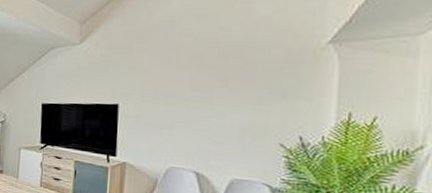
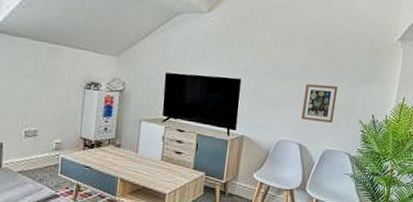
picture frame: none [195,103,243,147] -> present [301,84,339,123]

